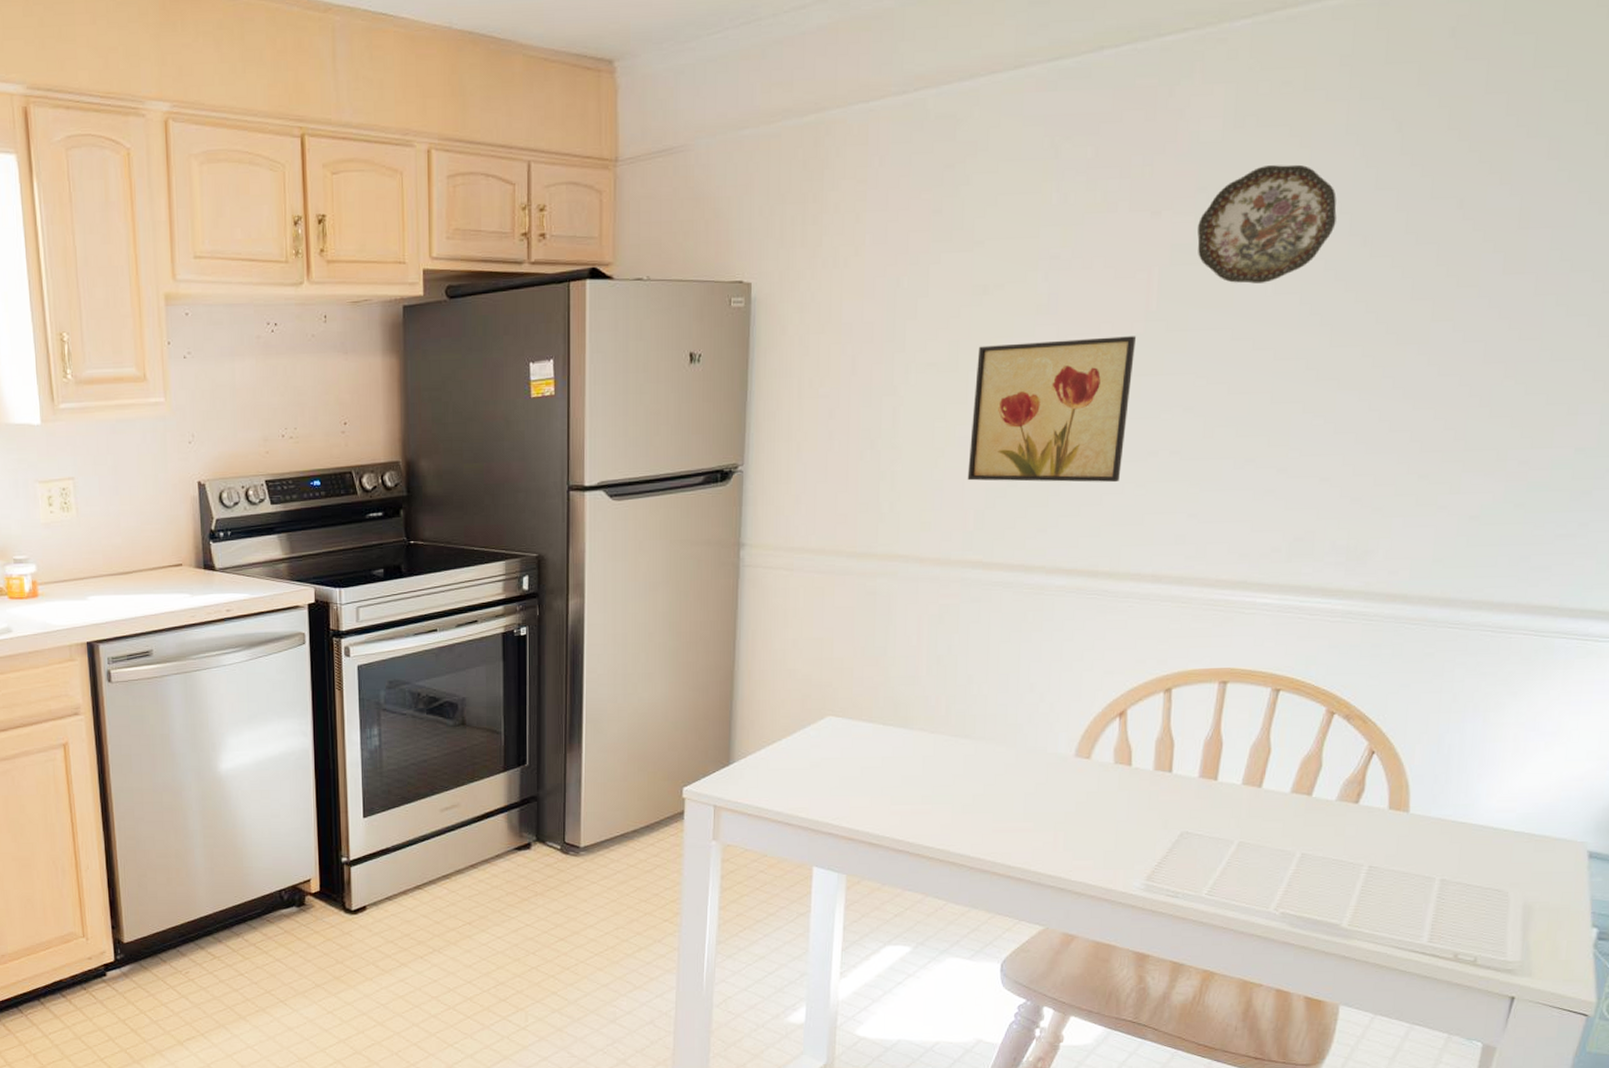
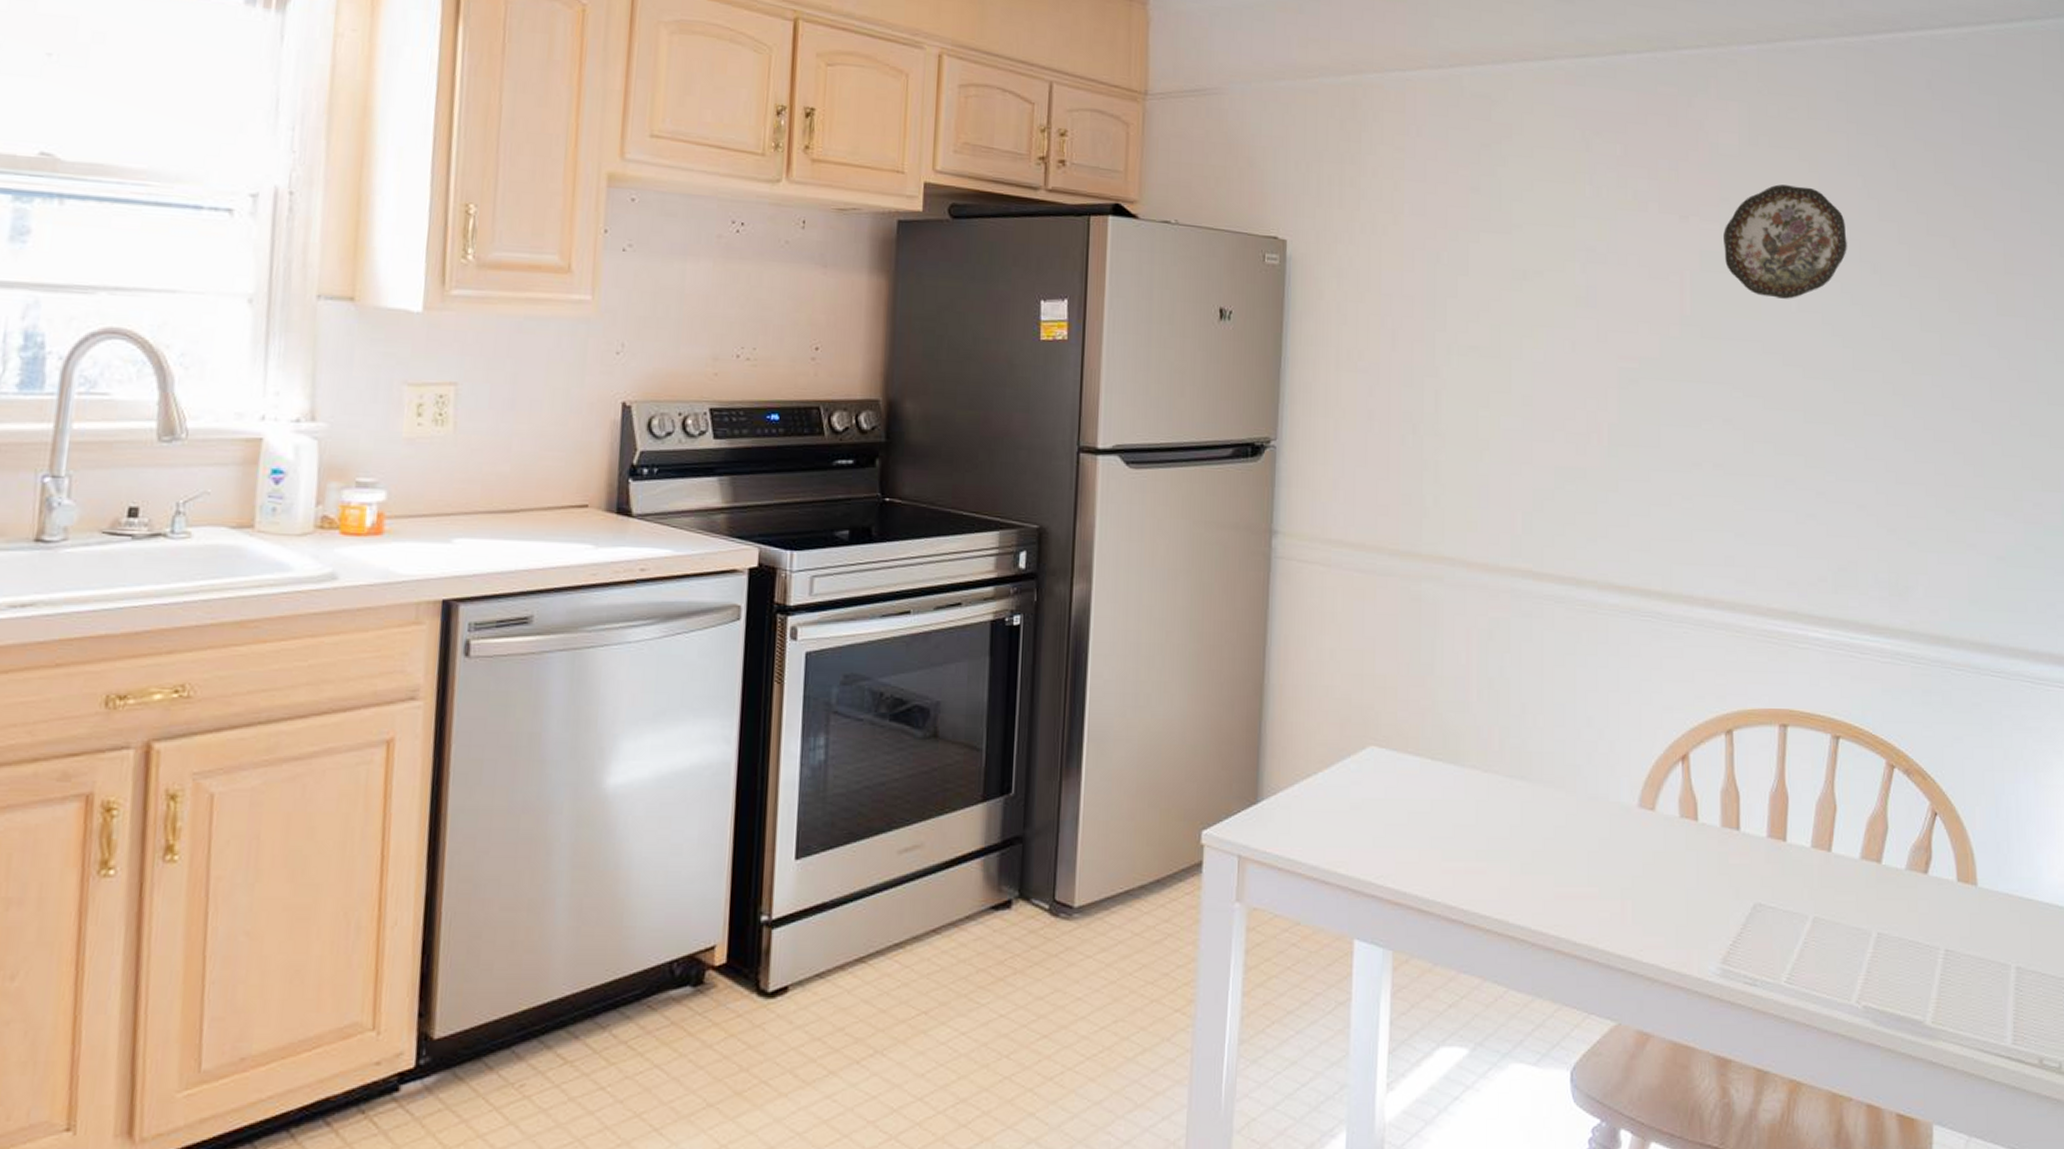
wall art: present [967,336,1137,483] -> none [1514,333,1674,493]

